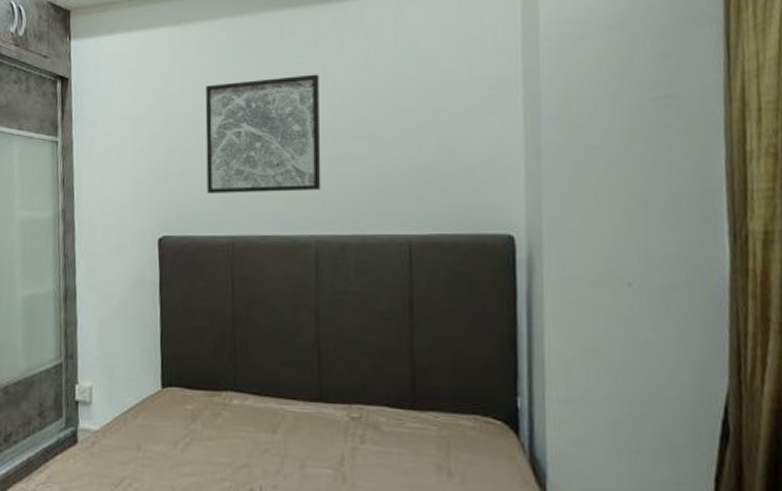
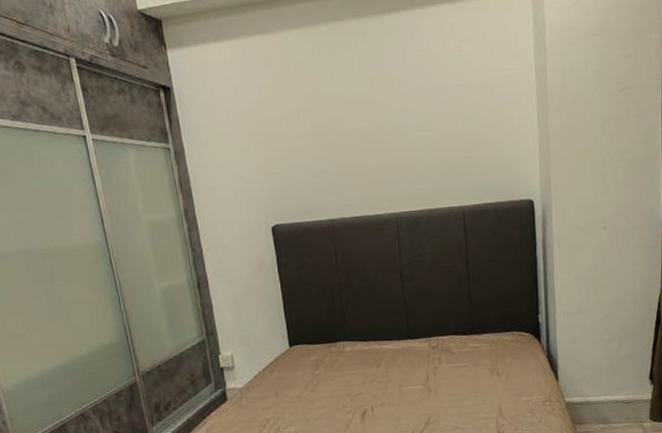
wall art: present [205,74,321,193] -> none [295,77,397,185]

